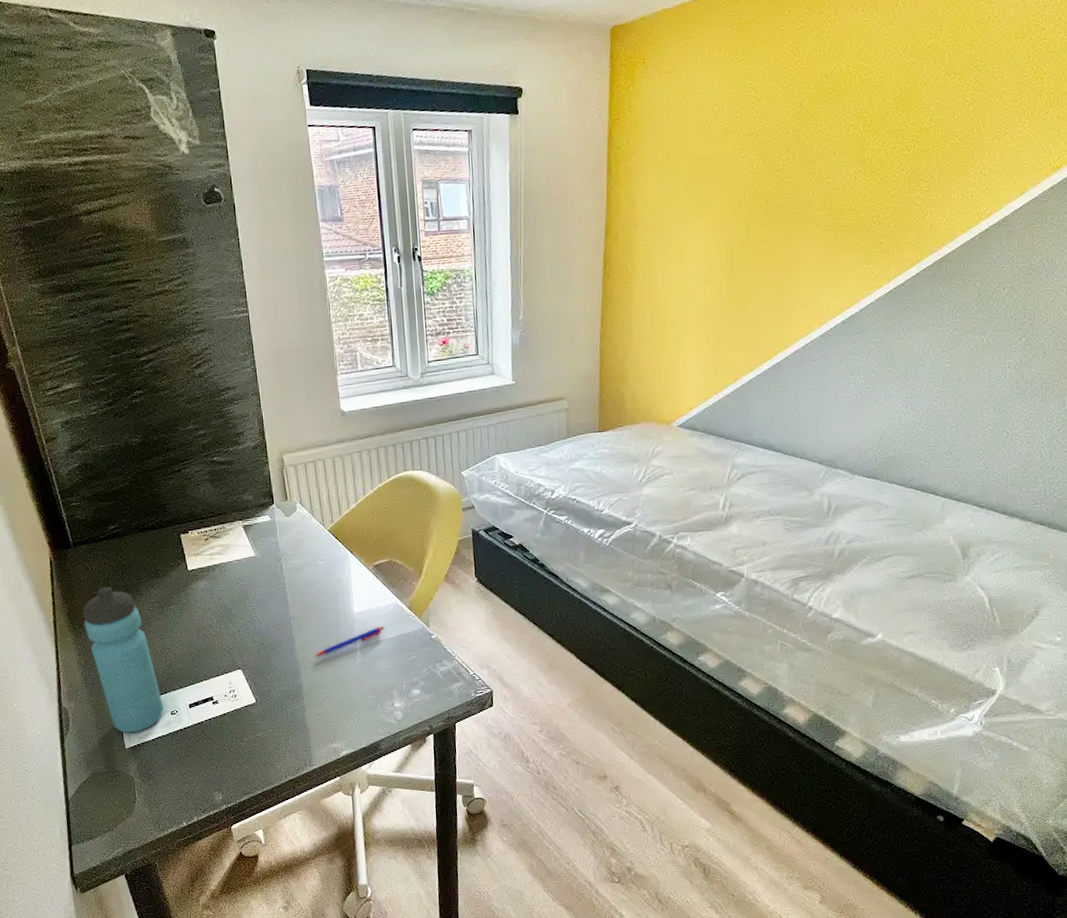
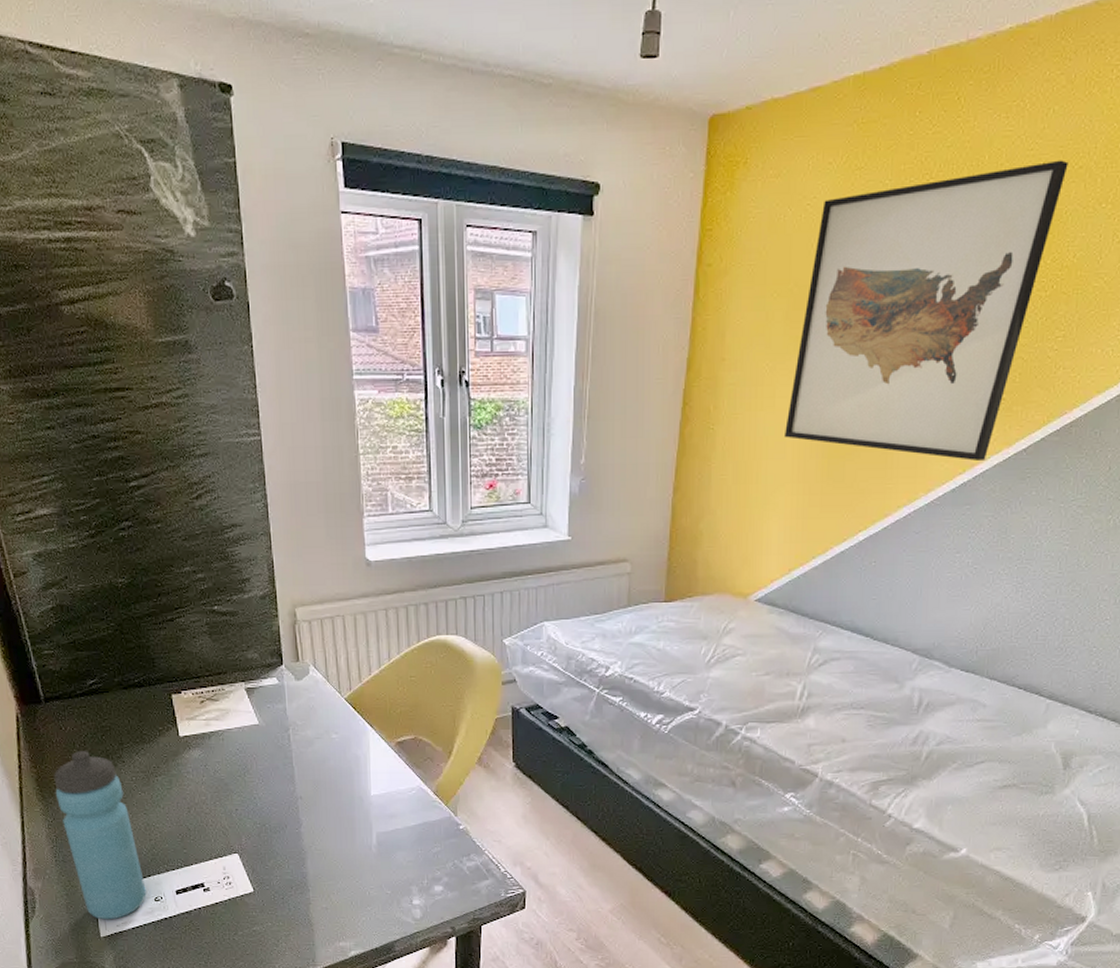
pen: present [315,626,385,657] -> none [323,813,406,843]
wall art: none [692,41,919,296] -> present [783,160,1069,460]

